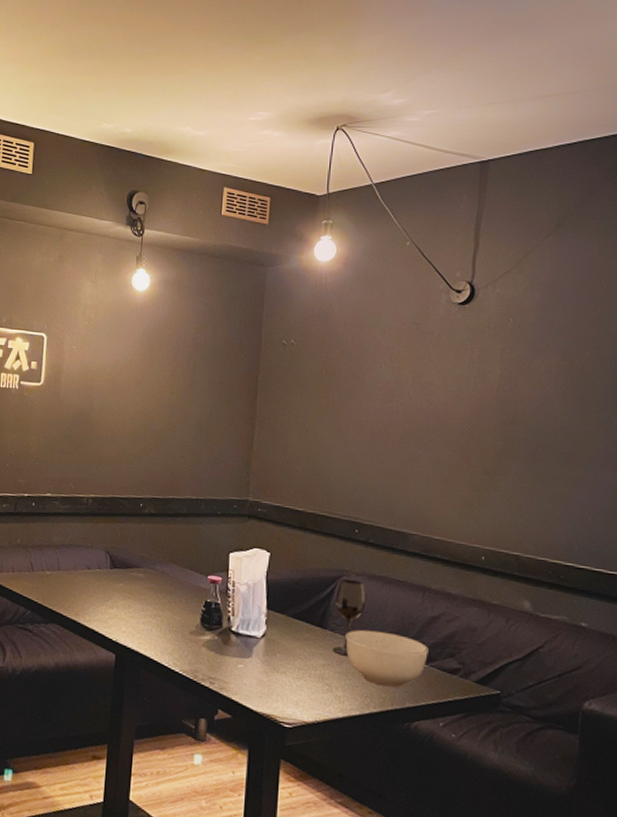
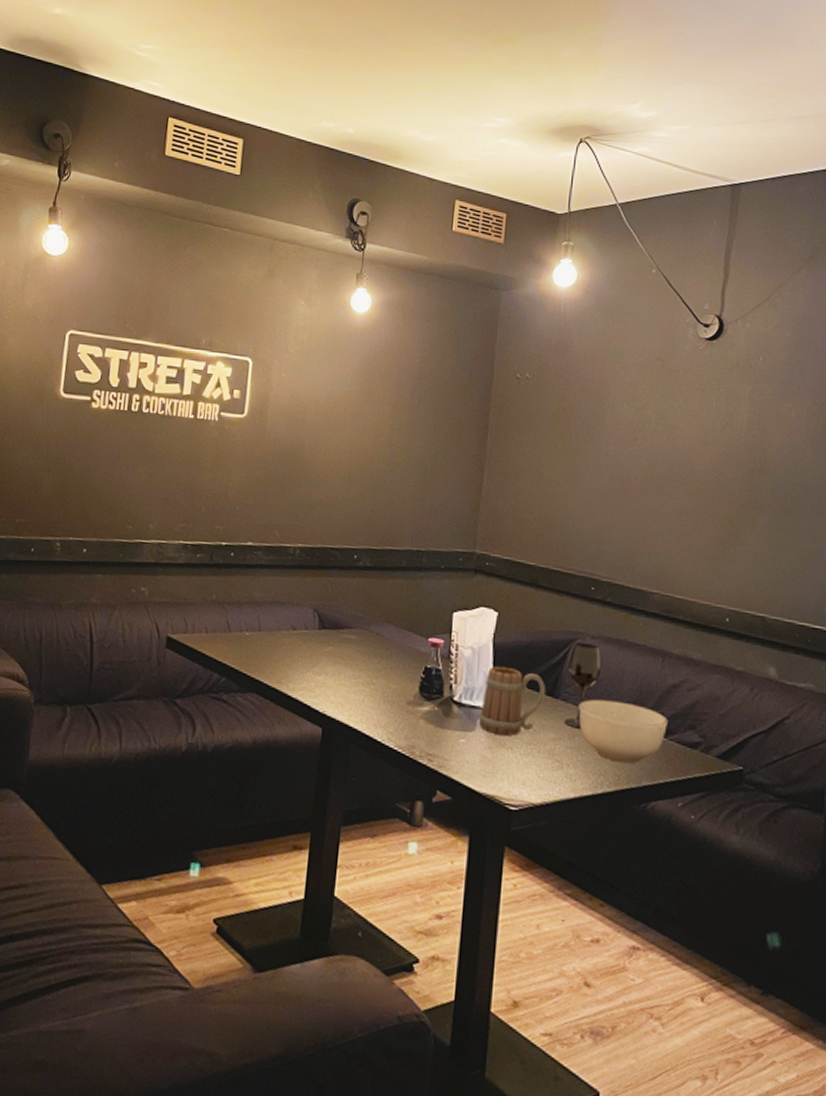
beer mug: none [254,600,316,662] -> present [478,666,546,736]

